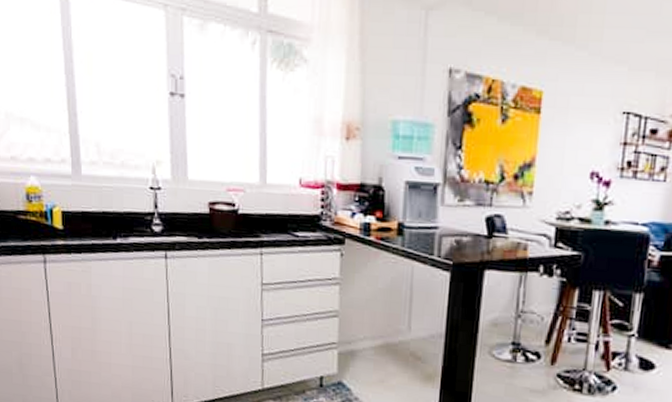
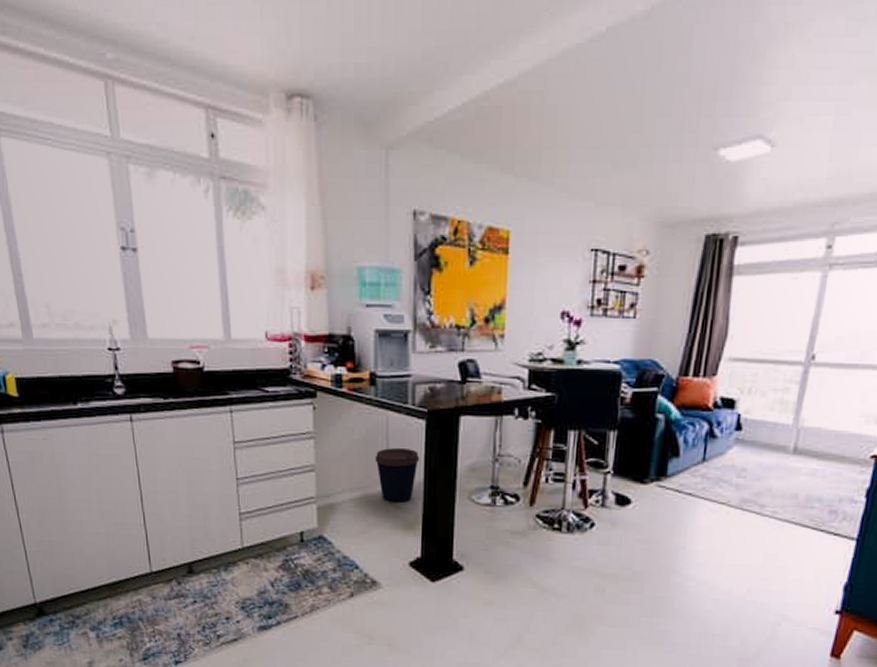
coffee cup: none [397,297,442,354] -> present [375,447,419,504]

